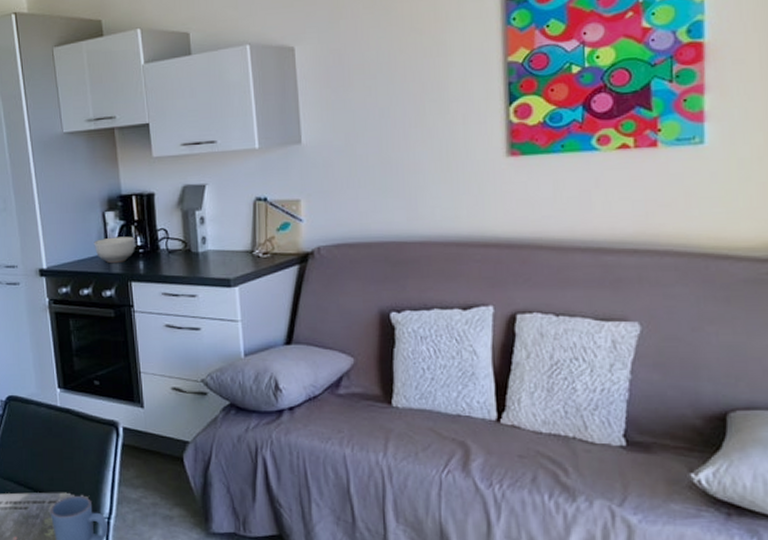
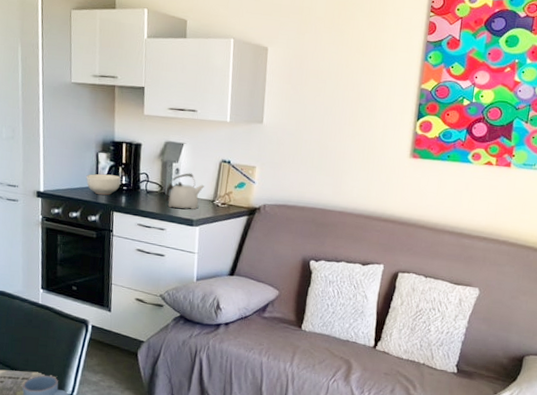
kettle: none [191,220,238,268] -> present [165,173,204,210]

